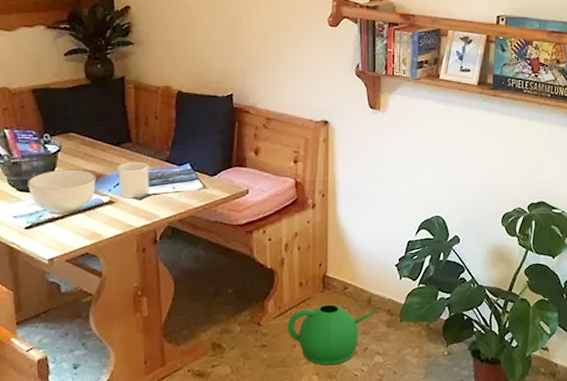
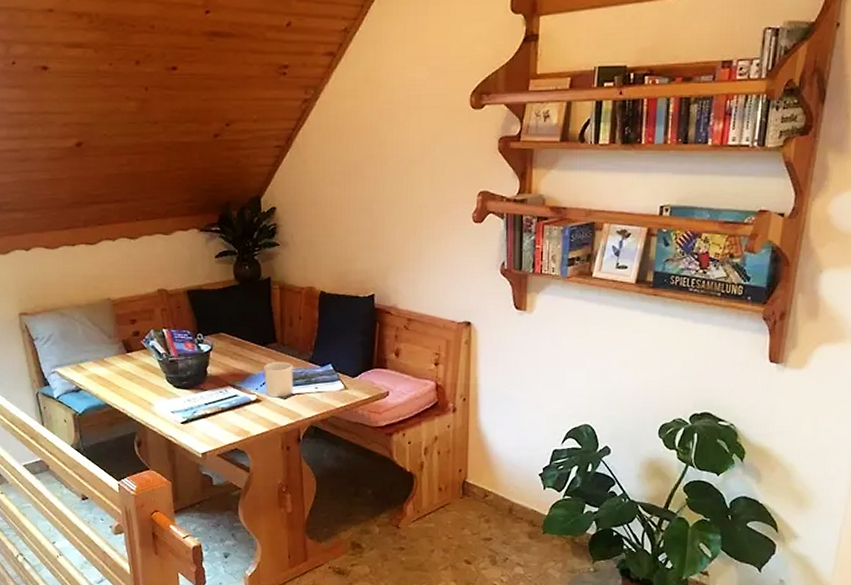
bowl: present [28,169,96,215] -> none [183,368,244,411]
watering can: present [287,304,380,366] -> none [425,511,522,573]

